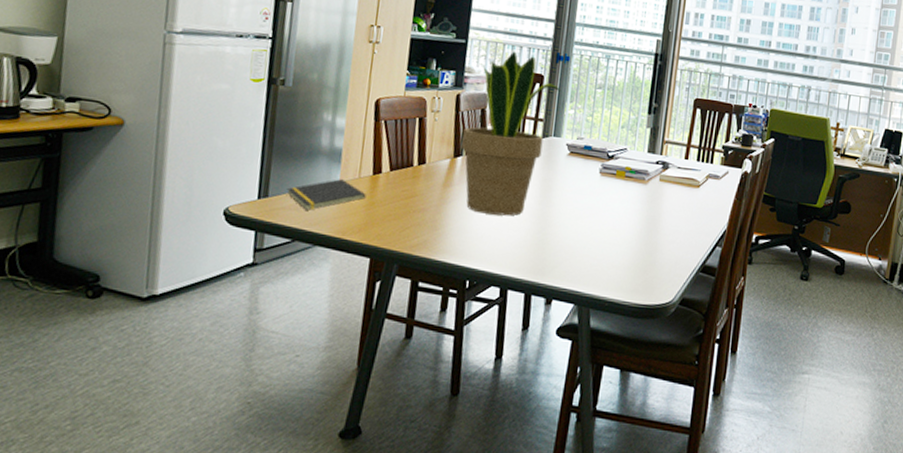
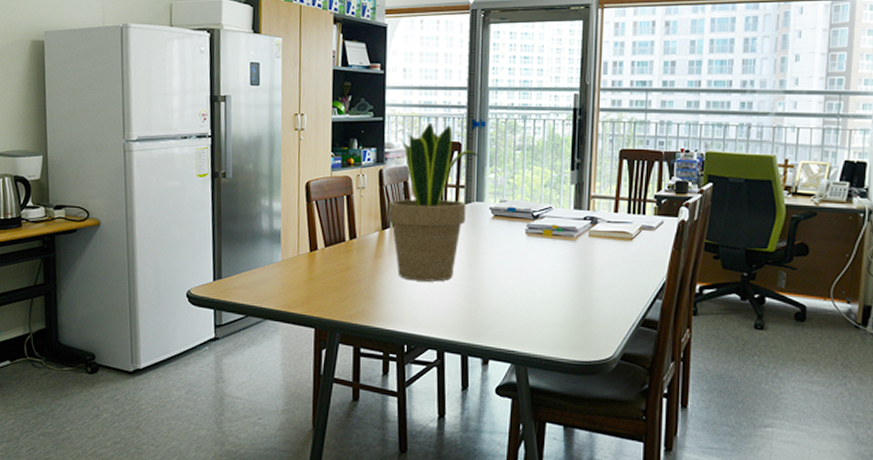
notepad: present [287,179,366,210] -> none [237,258,306,288]

